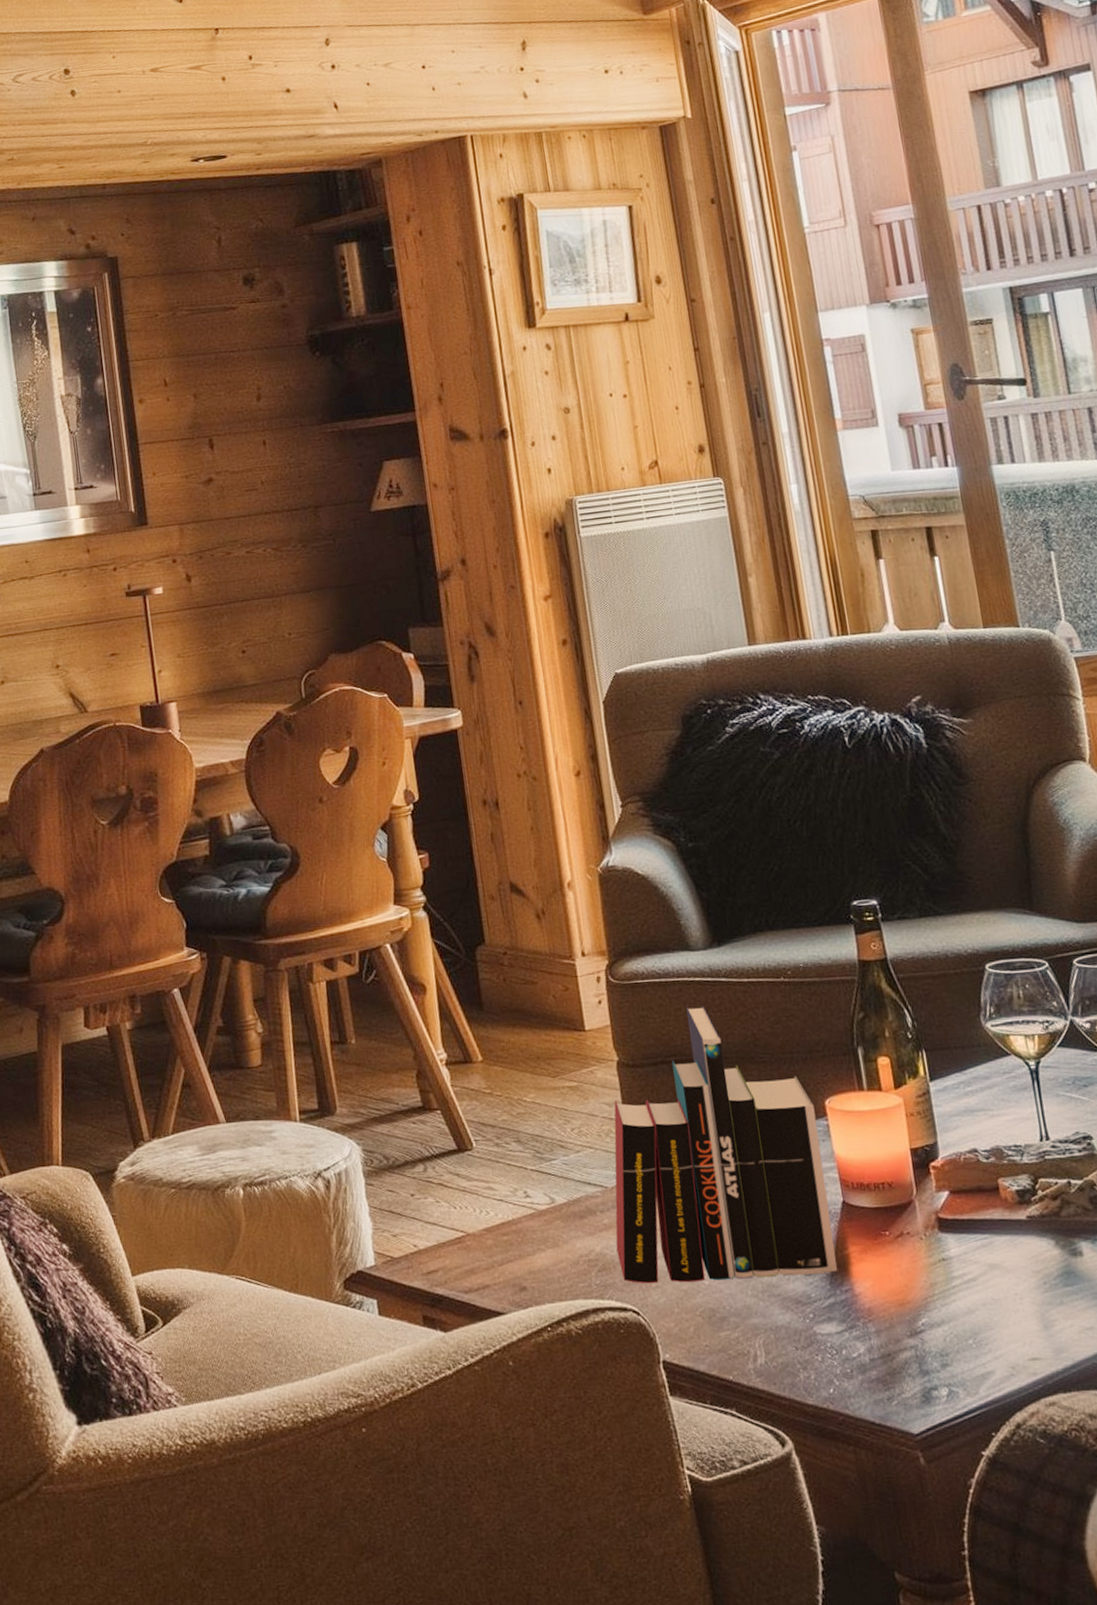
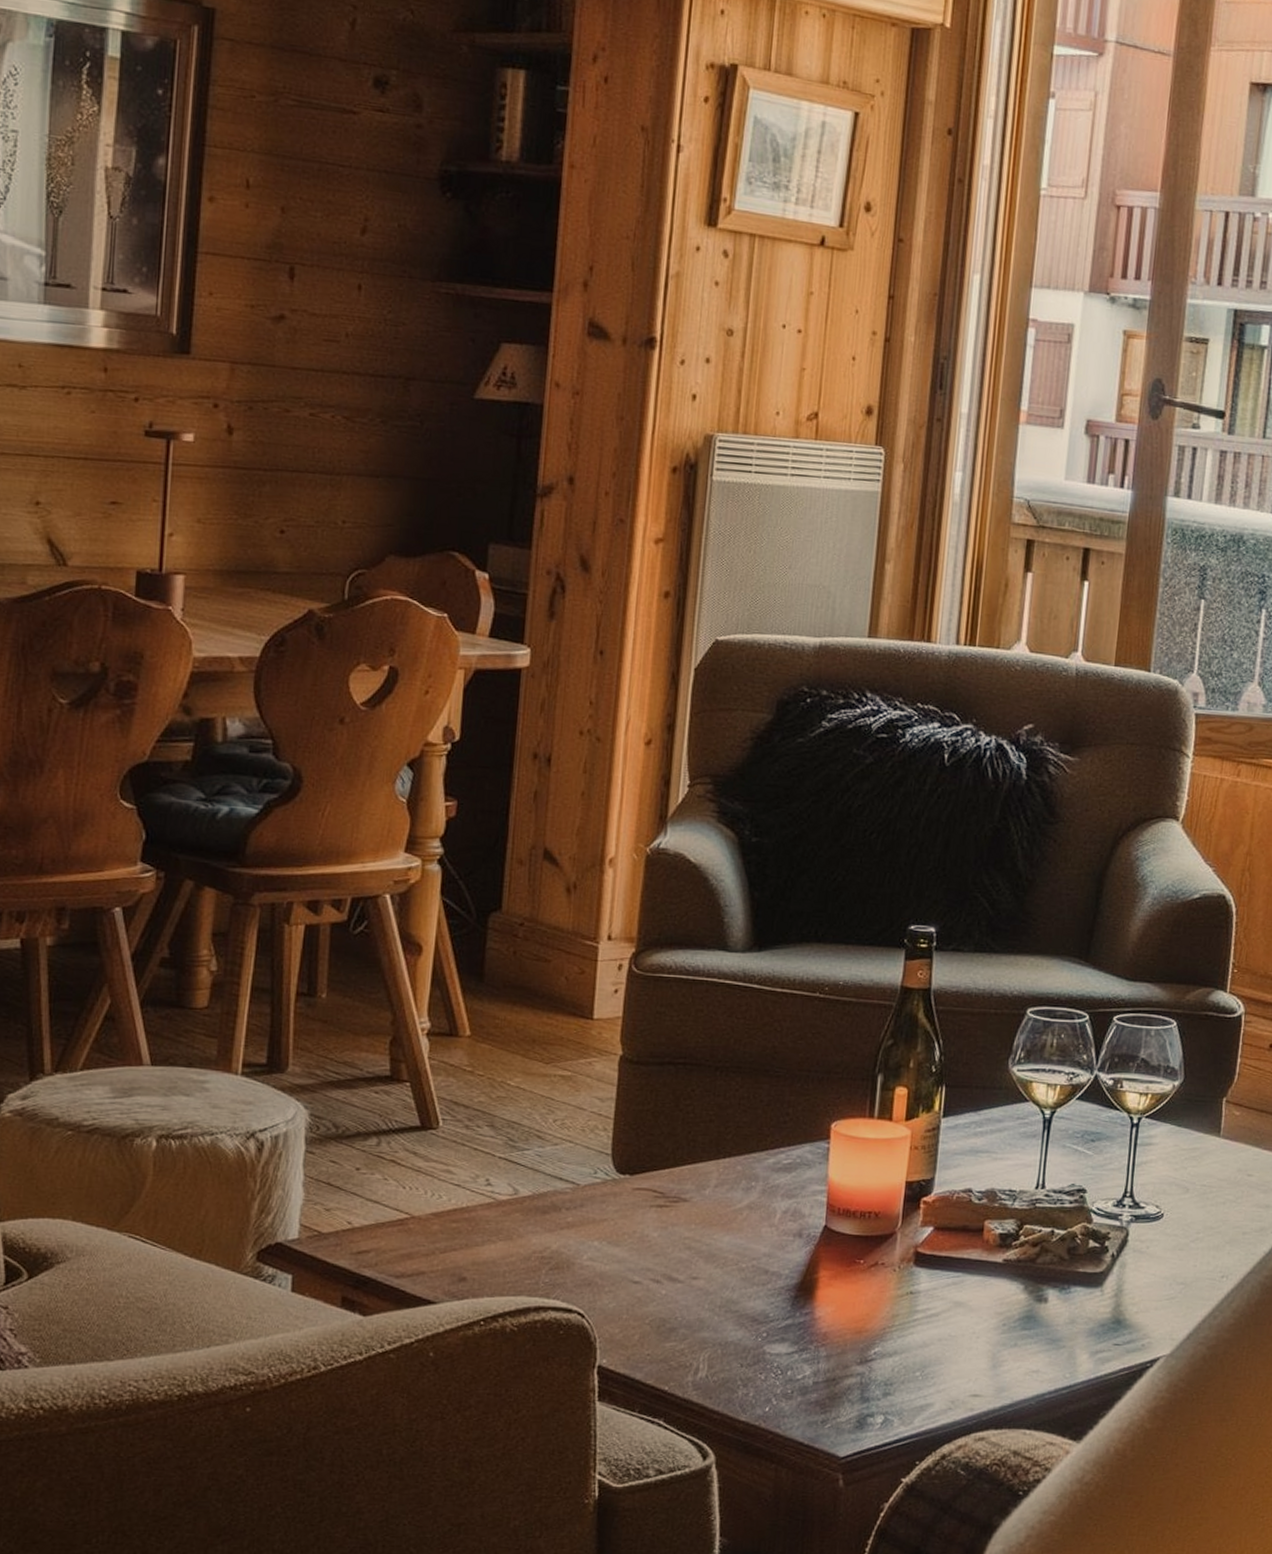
book: present [614,1005,837,1284] -> none [574,1009,819,1295]

